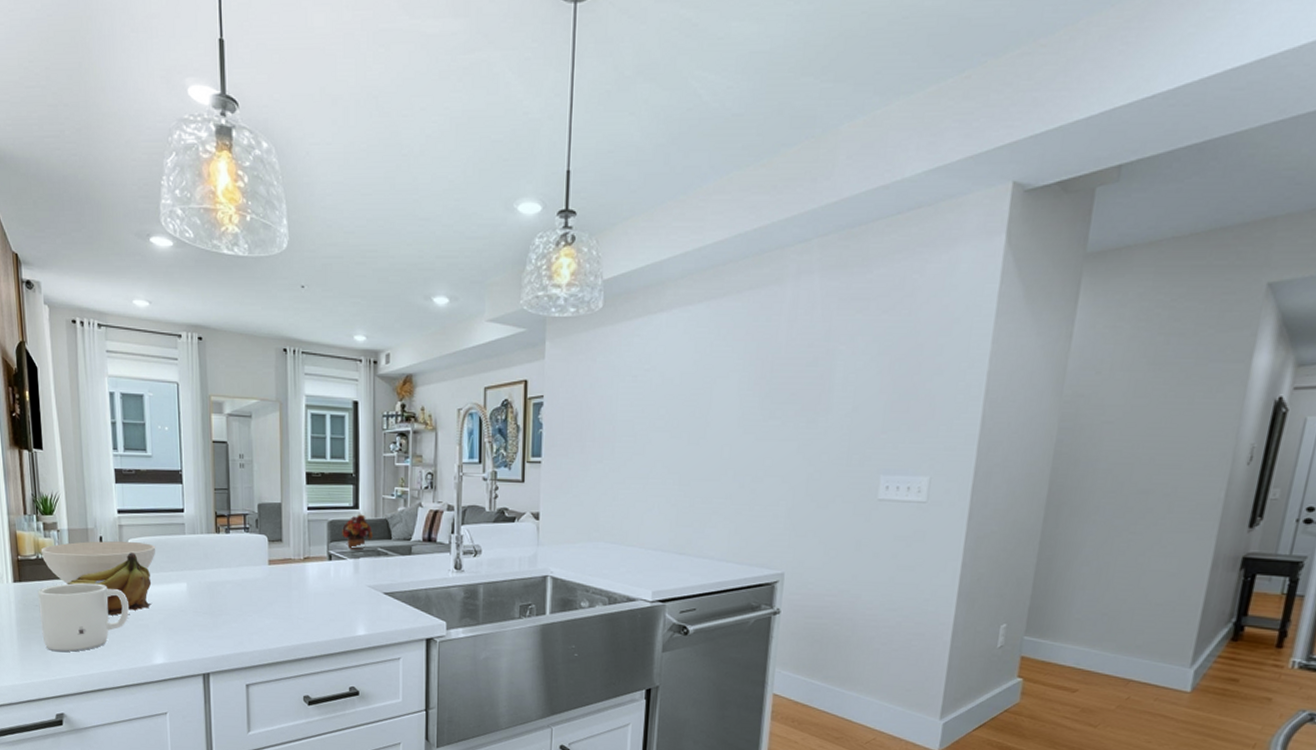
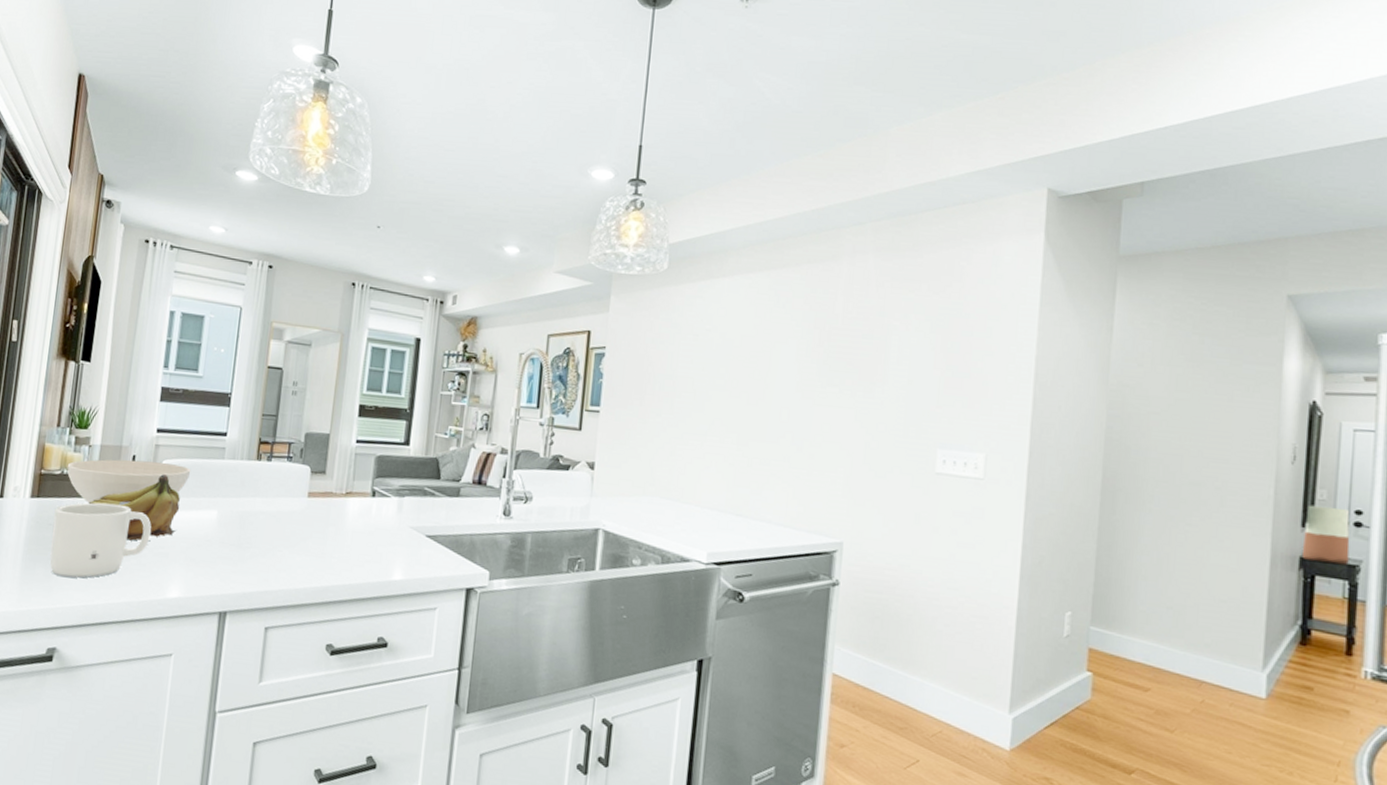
flower arrangement: present [342,514,373,551] -> none [389,450,421,489]
vase: none [1244,505,1301,562] -> present [1301,505,1350,566]

